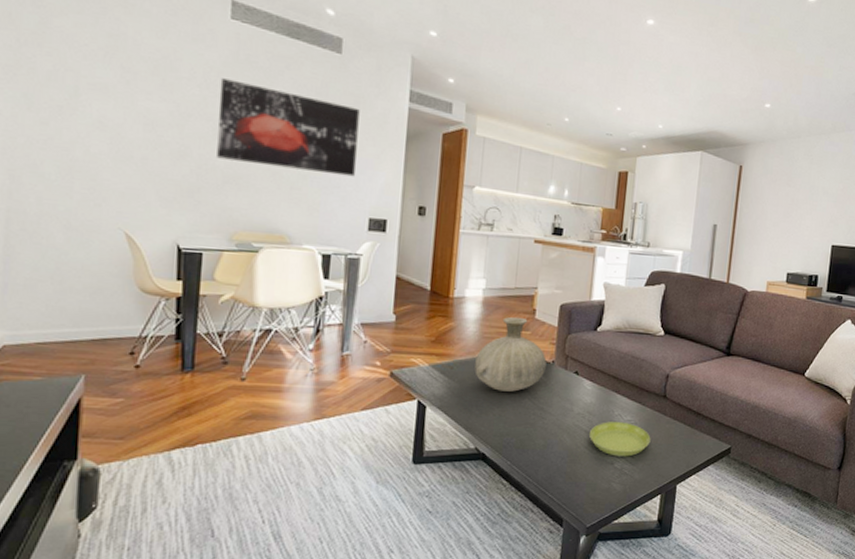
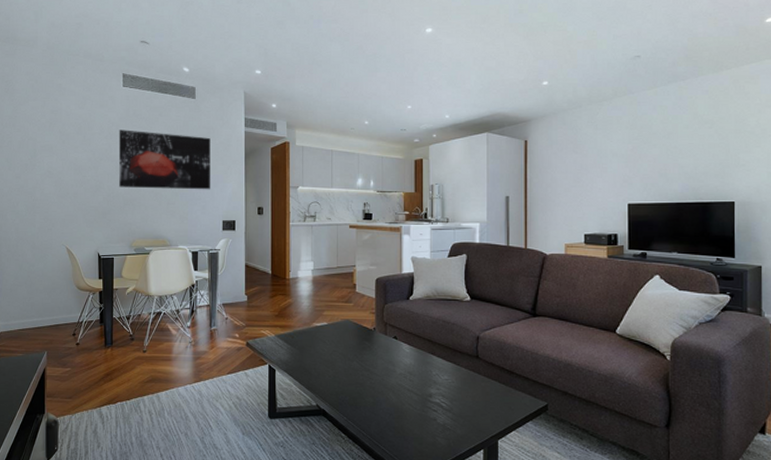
vase: present [474,316,547,392] -> none [311,291,369,356]
saucer: present [589,422,651,457] -> none [412,381,468,413]

